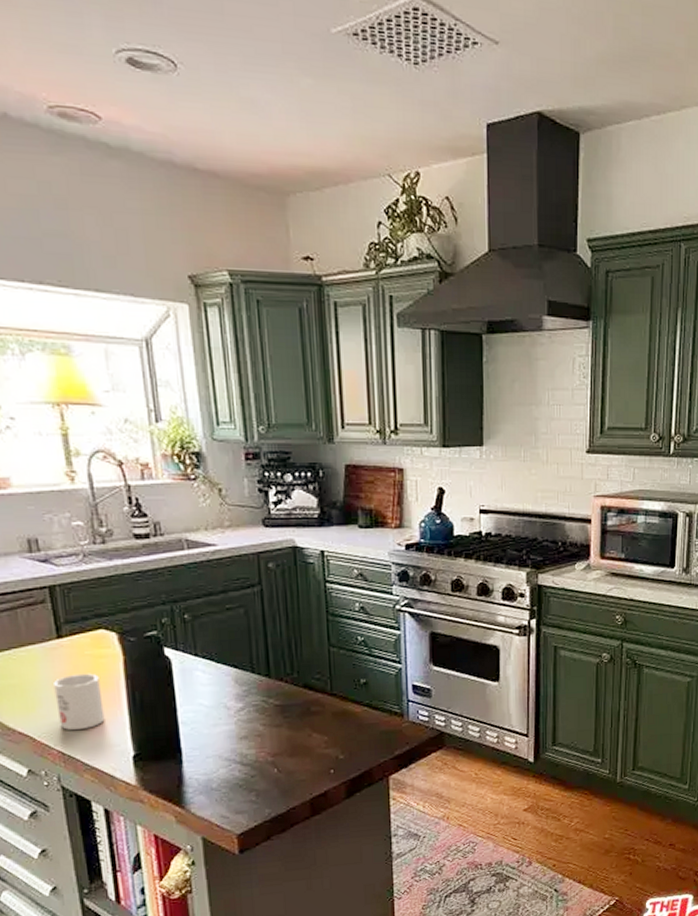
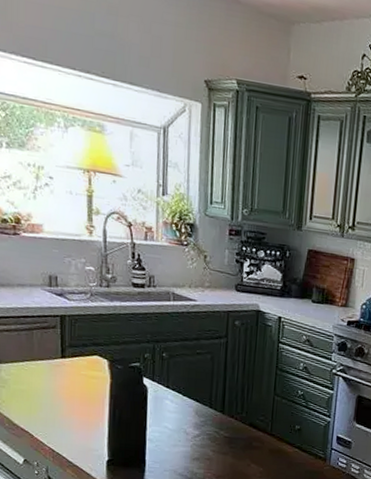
mug: present [54,673,105,730] -> none [53,388,90,434]

